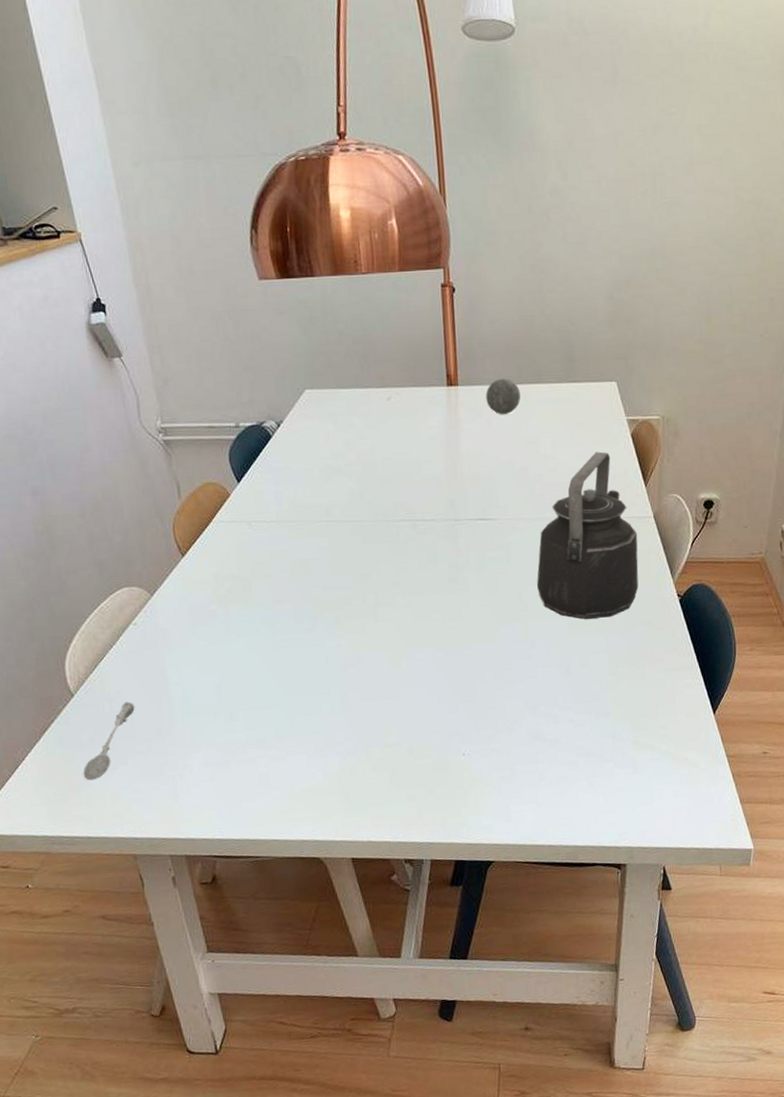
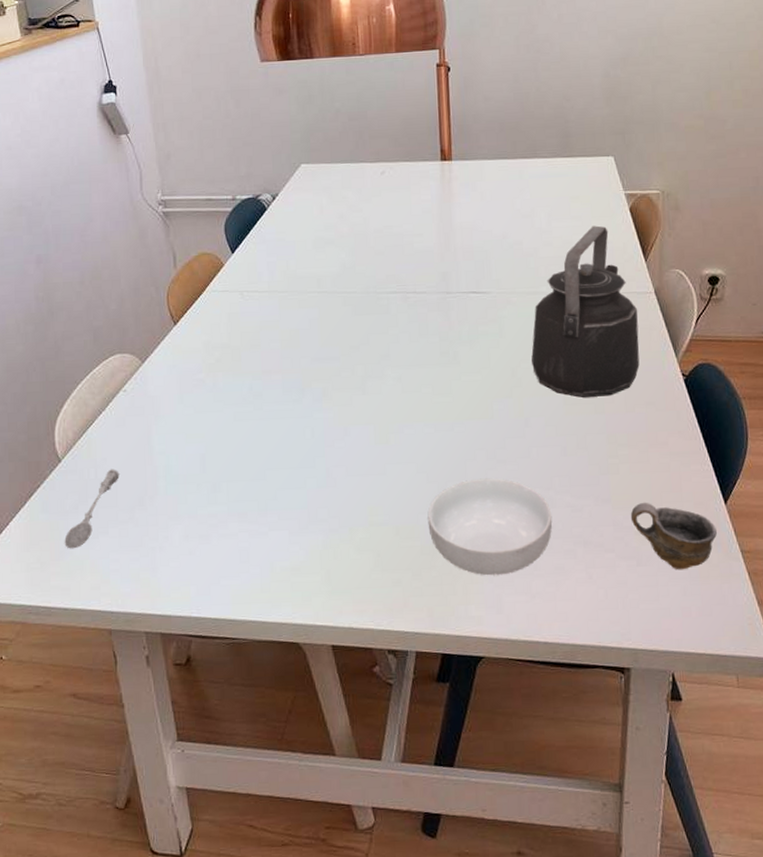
cereal bowl: none [439,697,557,788] -> present [427,478,553,576]
decorative ball: present [486,378,521,414] -> none [480,153,516,188]
cup: none [628,715,706,776] -> present [630,502,717,570]

